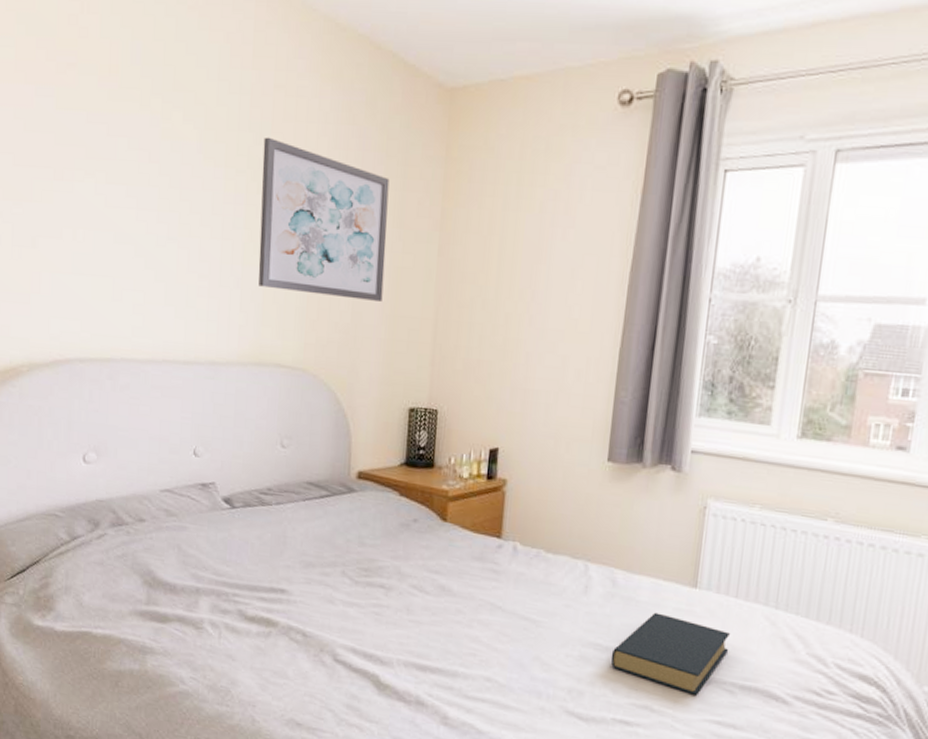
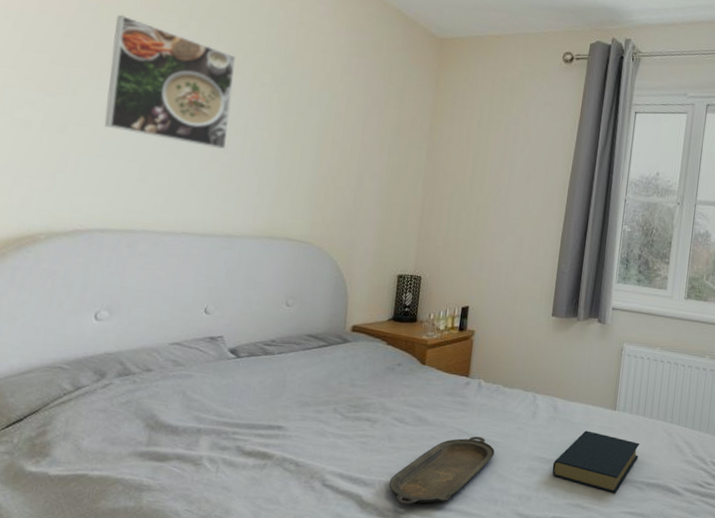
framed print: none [72,98,206,257] -> present [104,14,236,149]
wall art: present [258,137,390,302] -> none [275,60,390,192]
serving tray: none [409,612,536,691] -> present [389,436,495,506]

